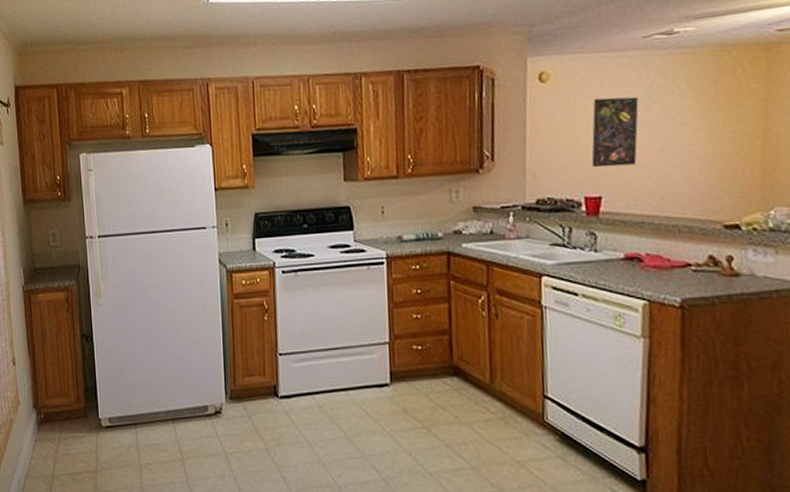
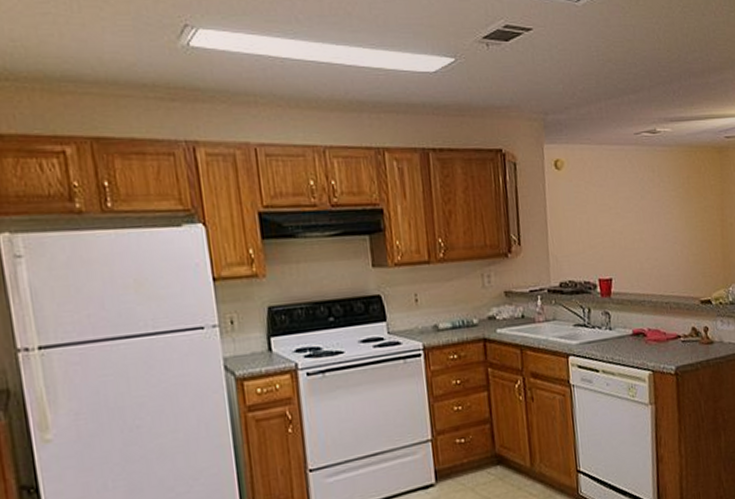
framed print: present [591,96,639,168] -> none [600,187,637,252]

